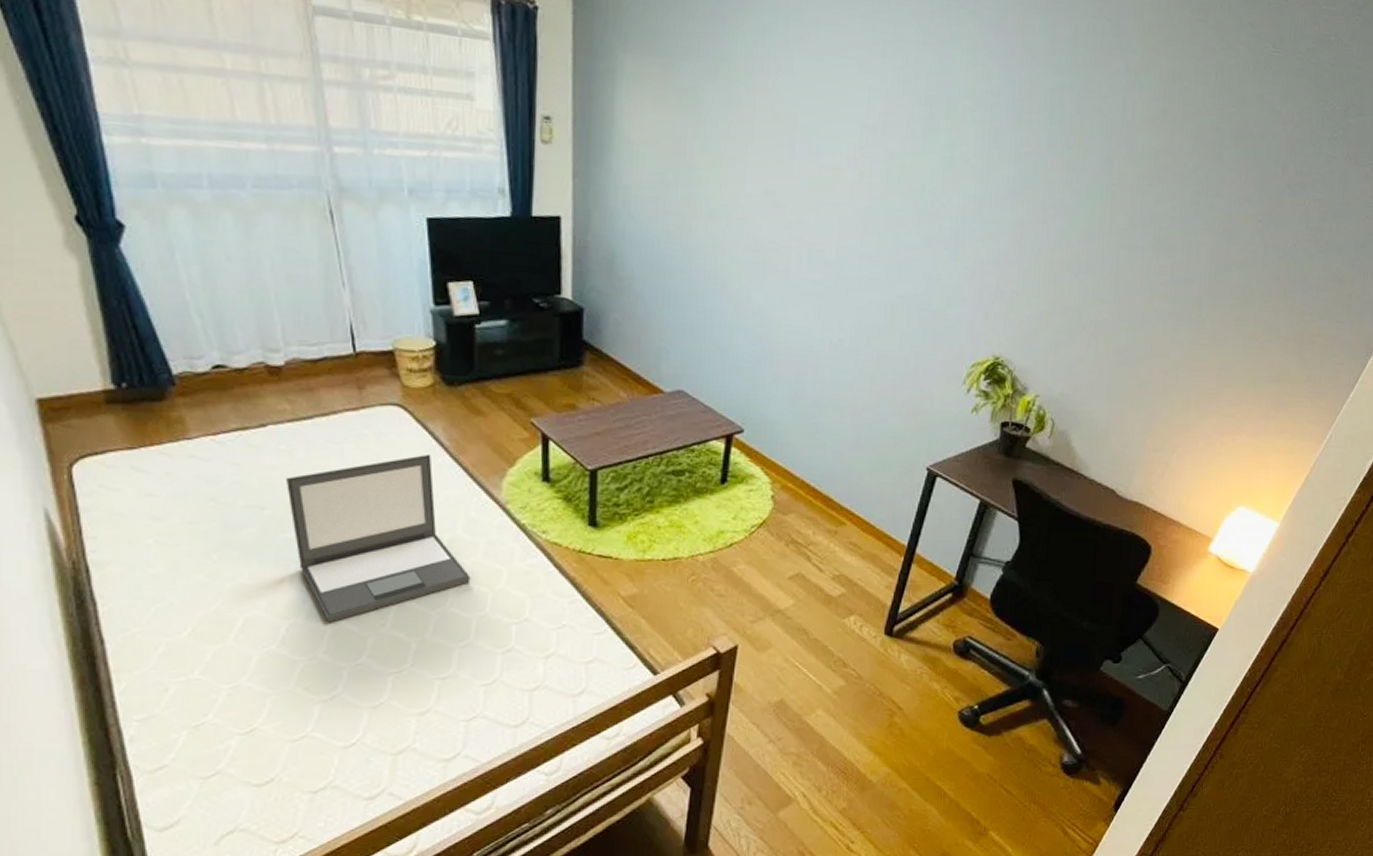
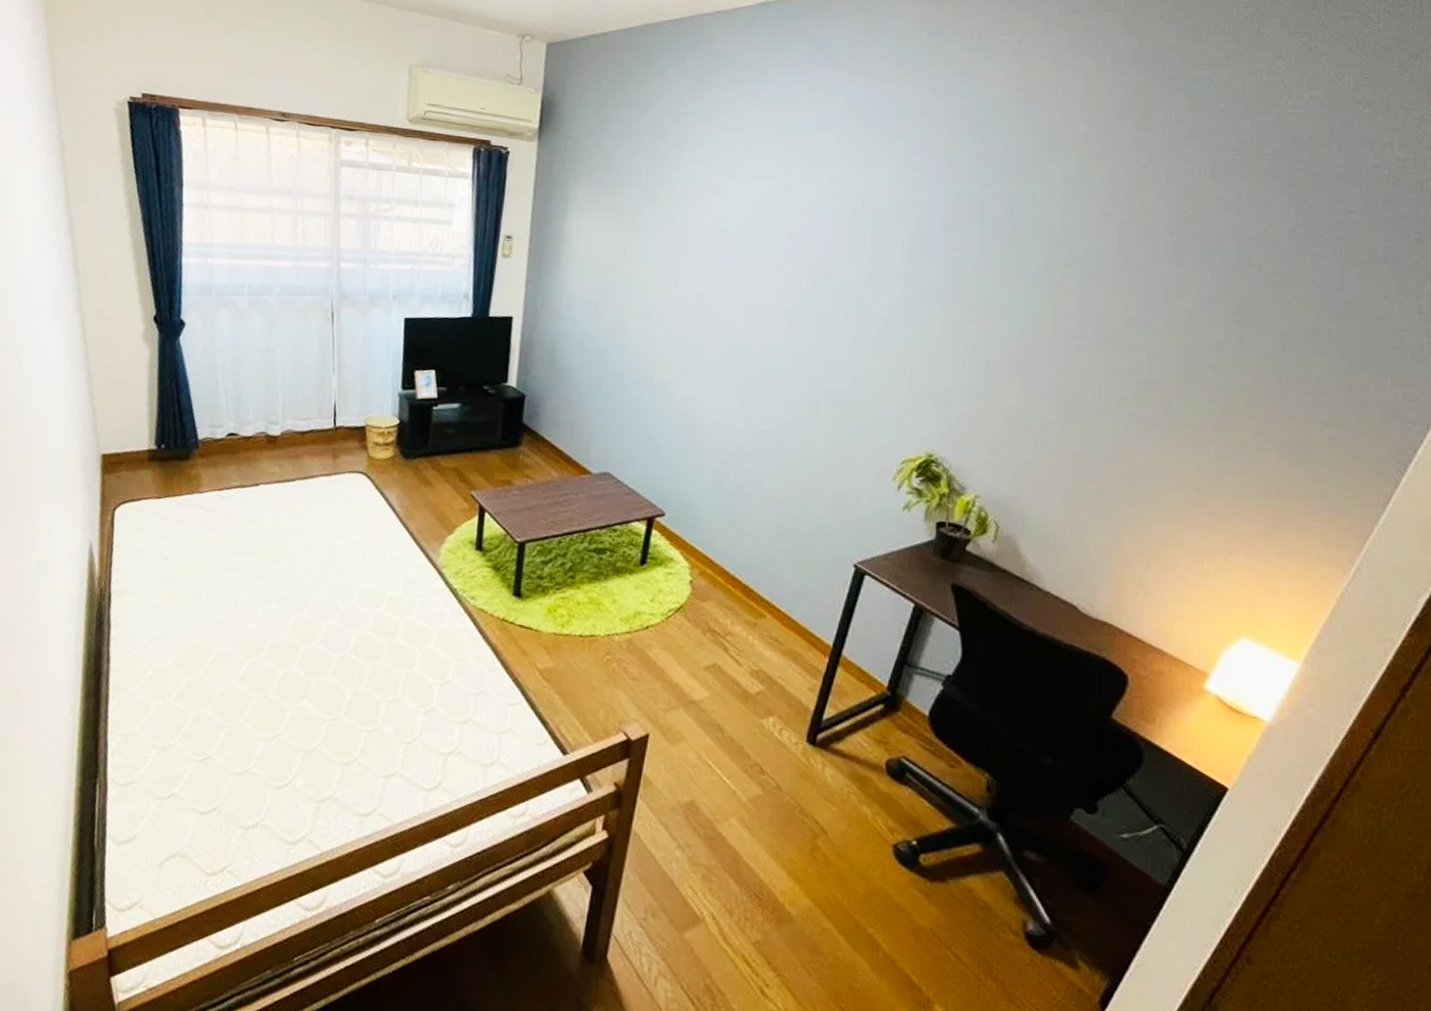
laptop: present [286,453,471,623] -> none [265,517,405,665]

